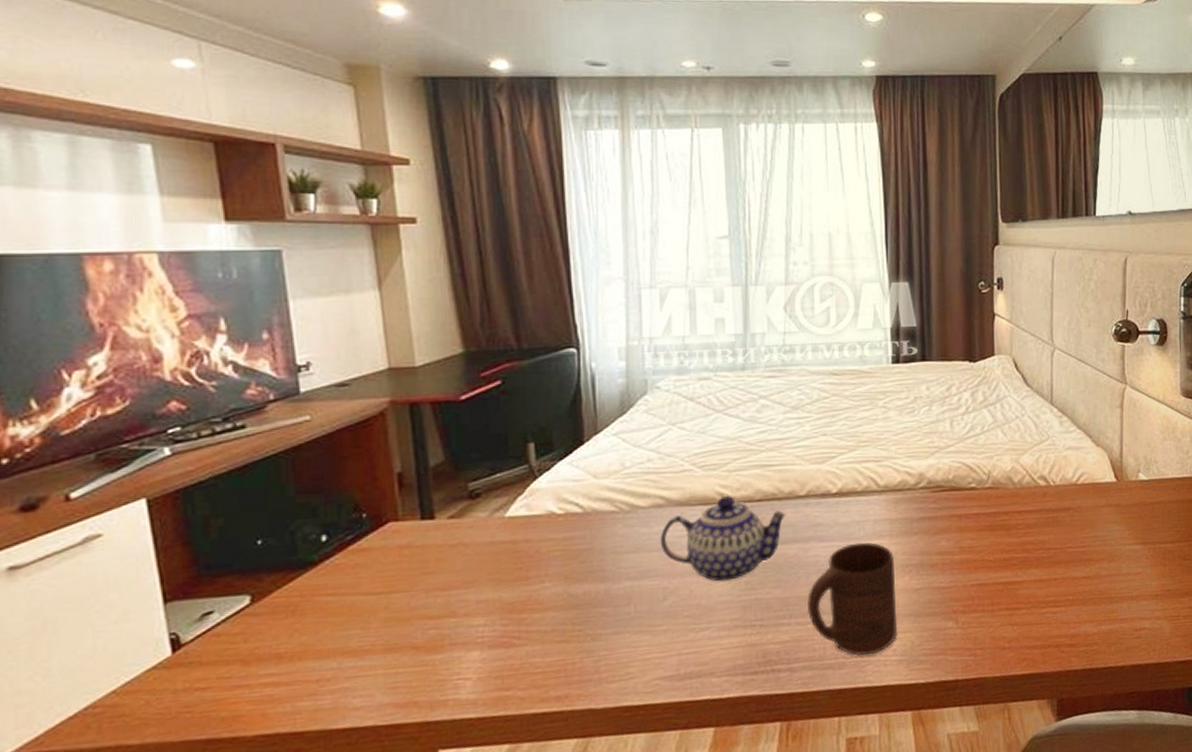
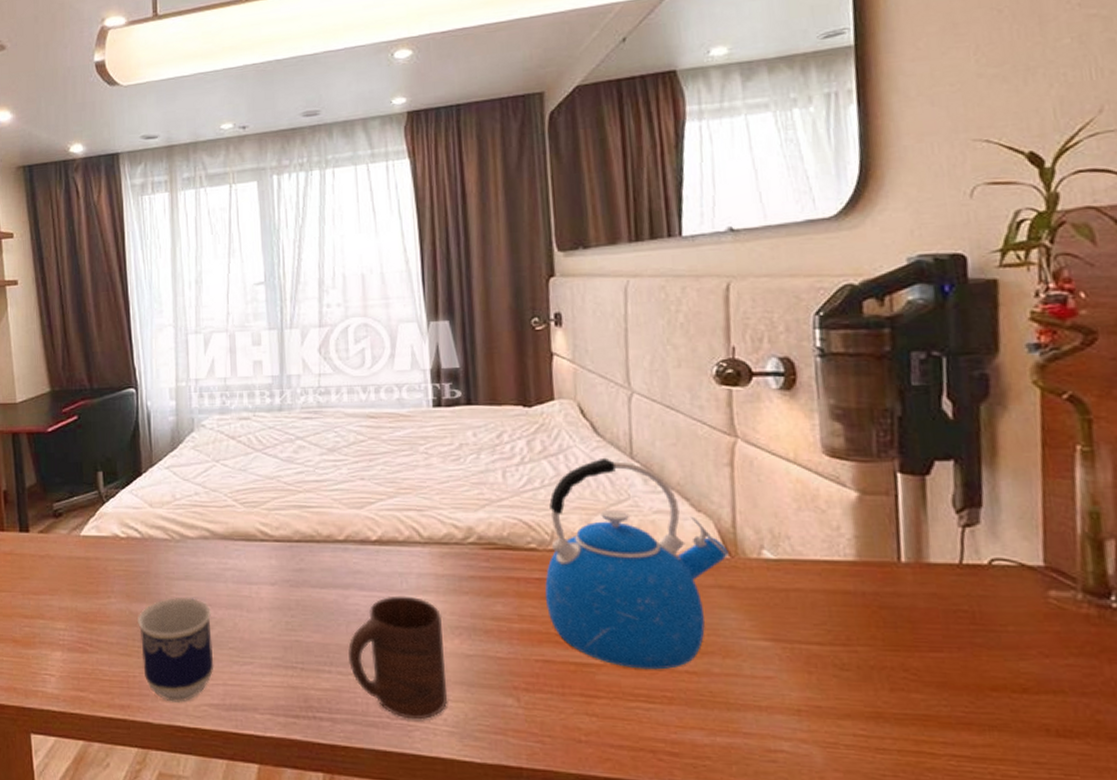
cup: none [578,570,668,683] -> present [138,598,214,702]
teapot: present [660,495,787,582] -> none [206,533,326,618]
kettle: none [981,404,1117,581] -> present [545,457,729,670]

